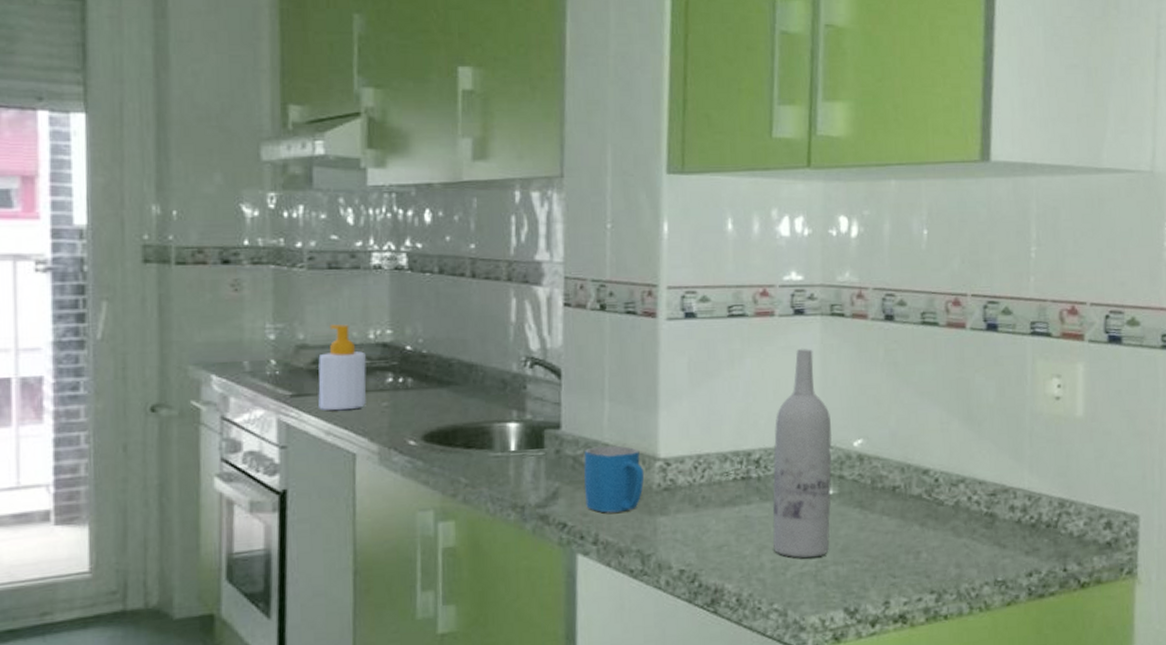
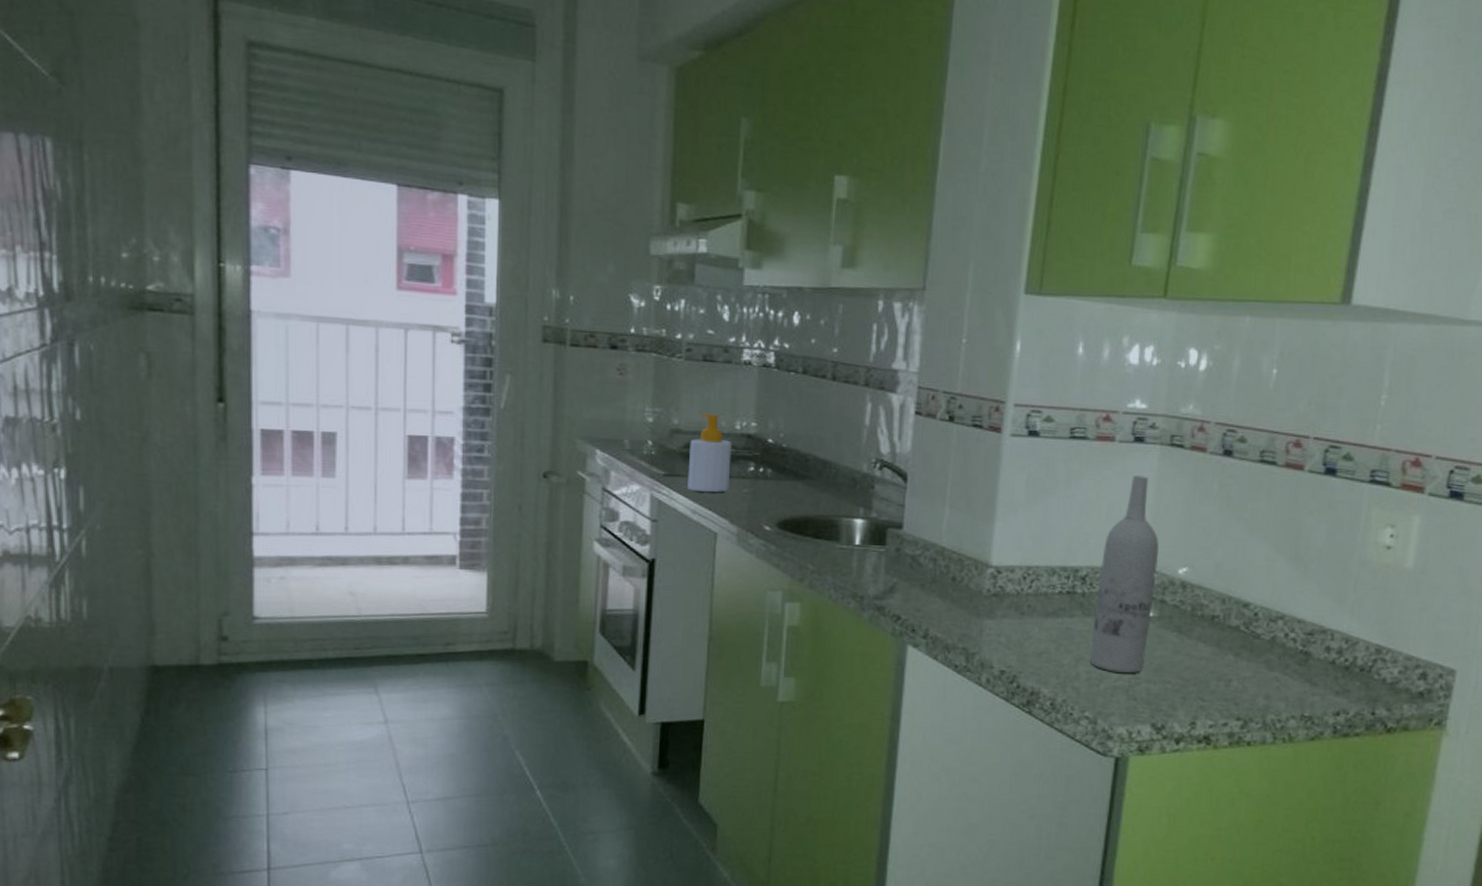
mug: present [584,445,645,513] -> none [919,549,976,612]

